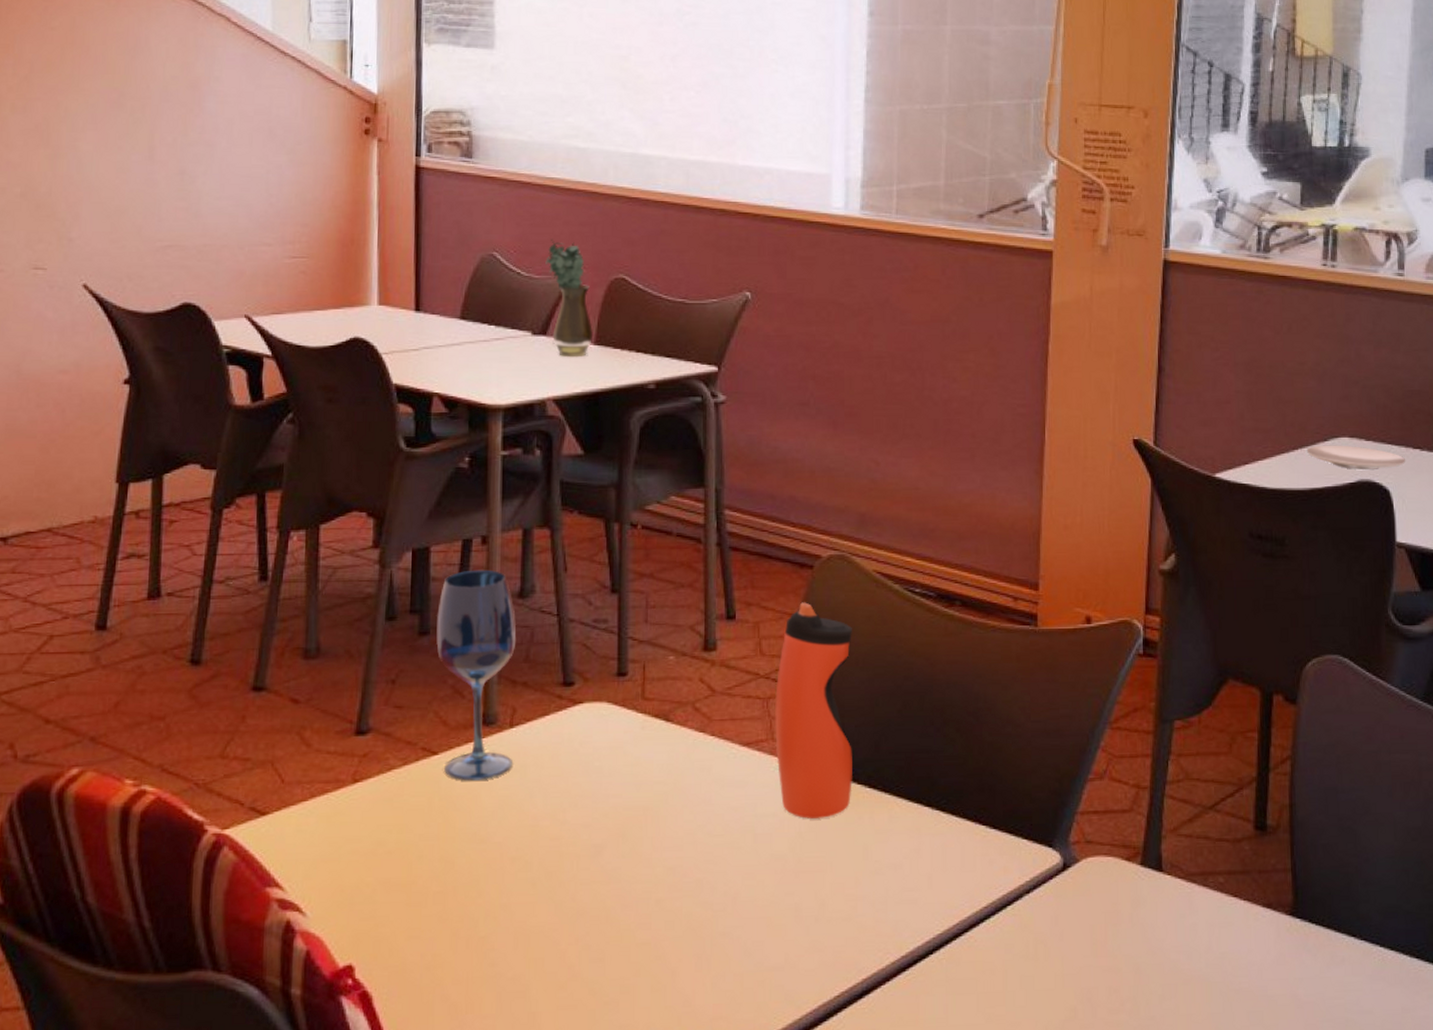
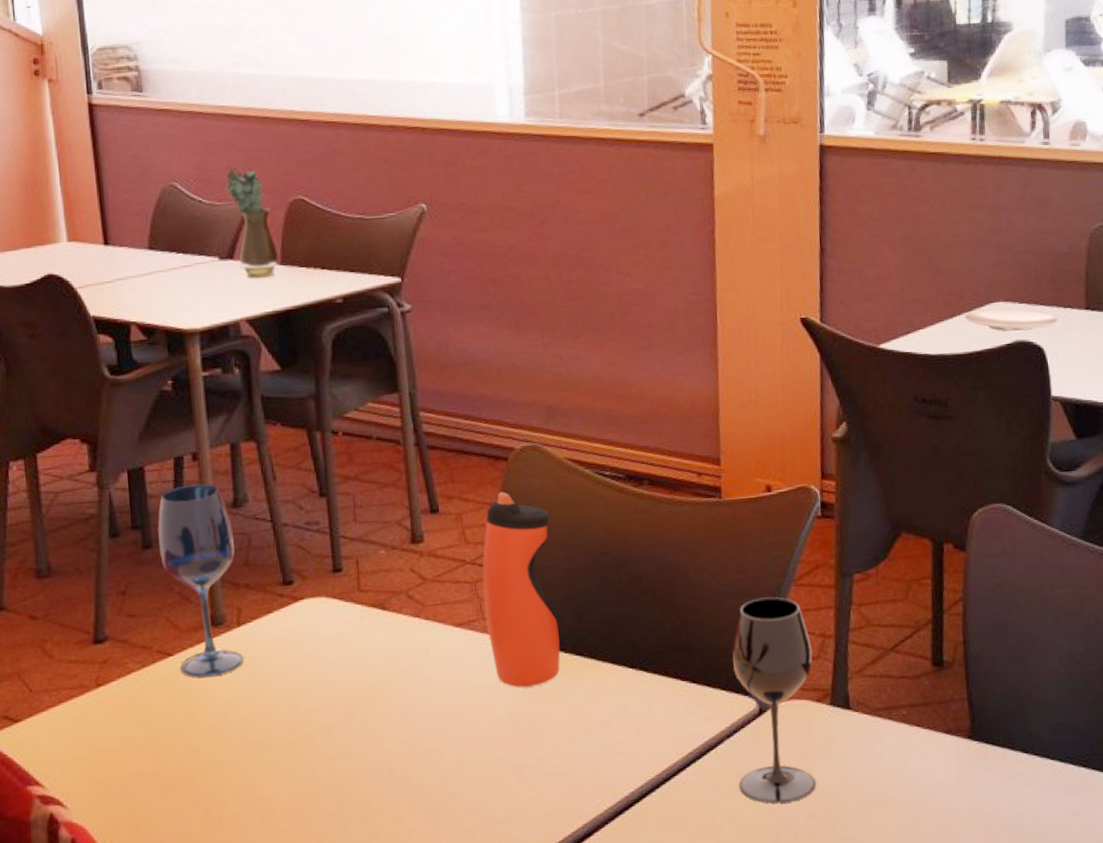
wineglass: none [1036,739,1125,972] -> present [731,597,816,803]

